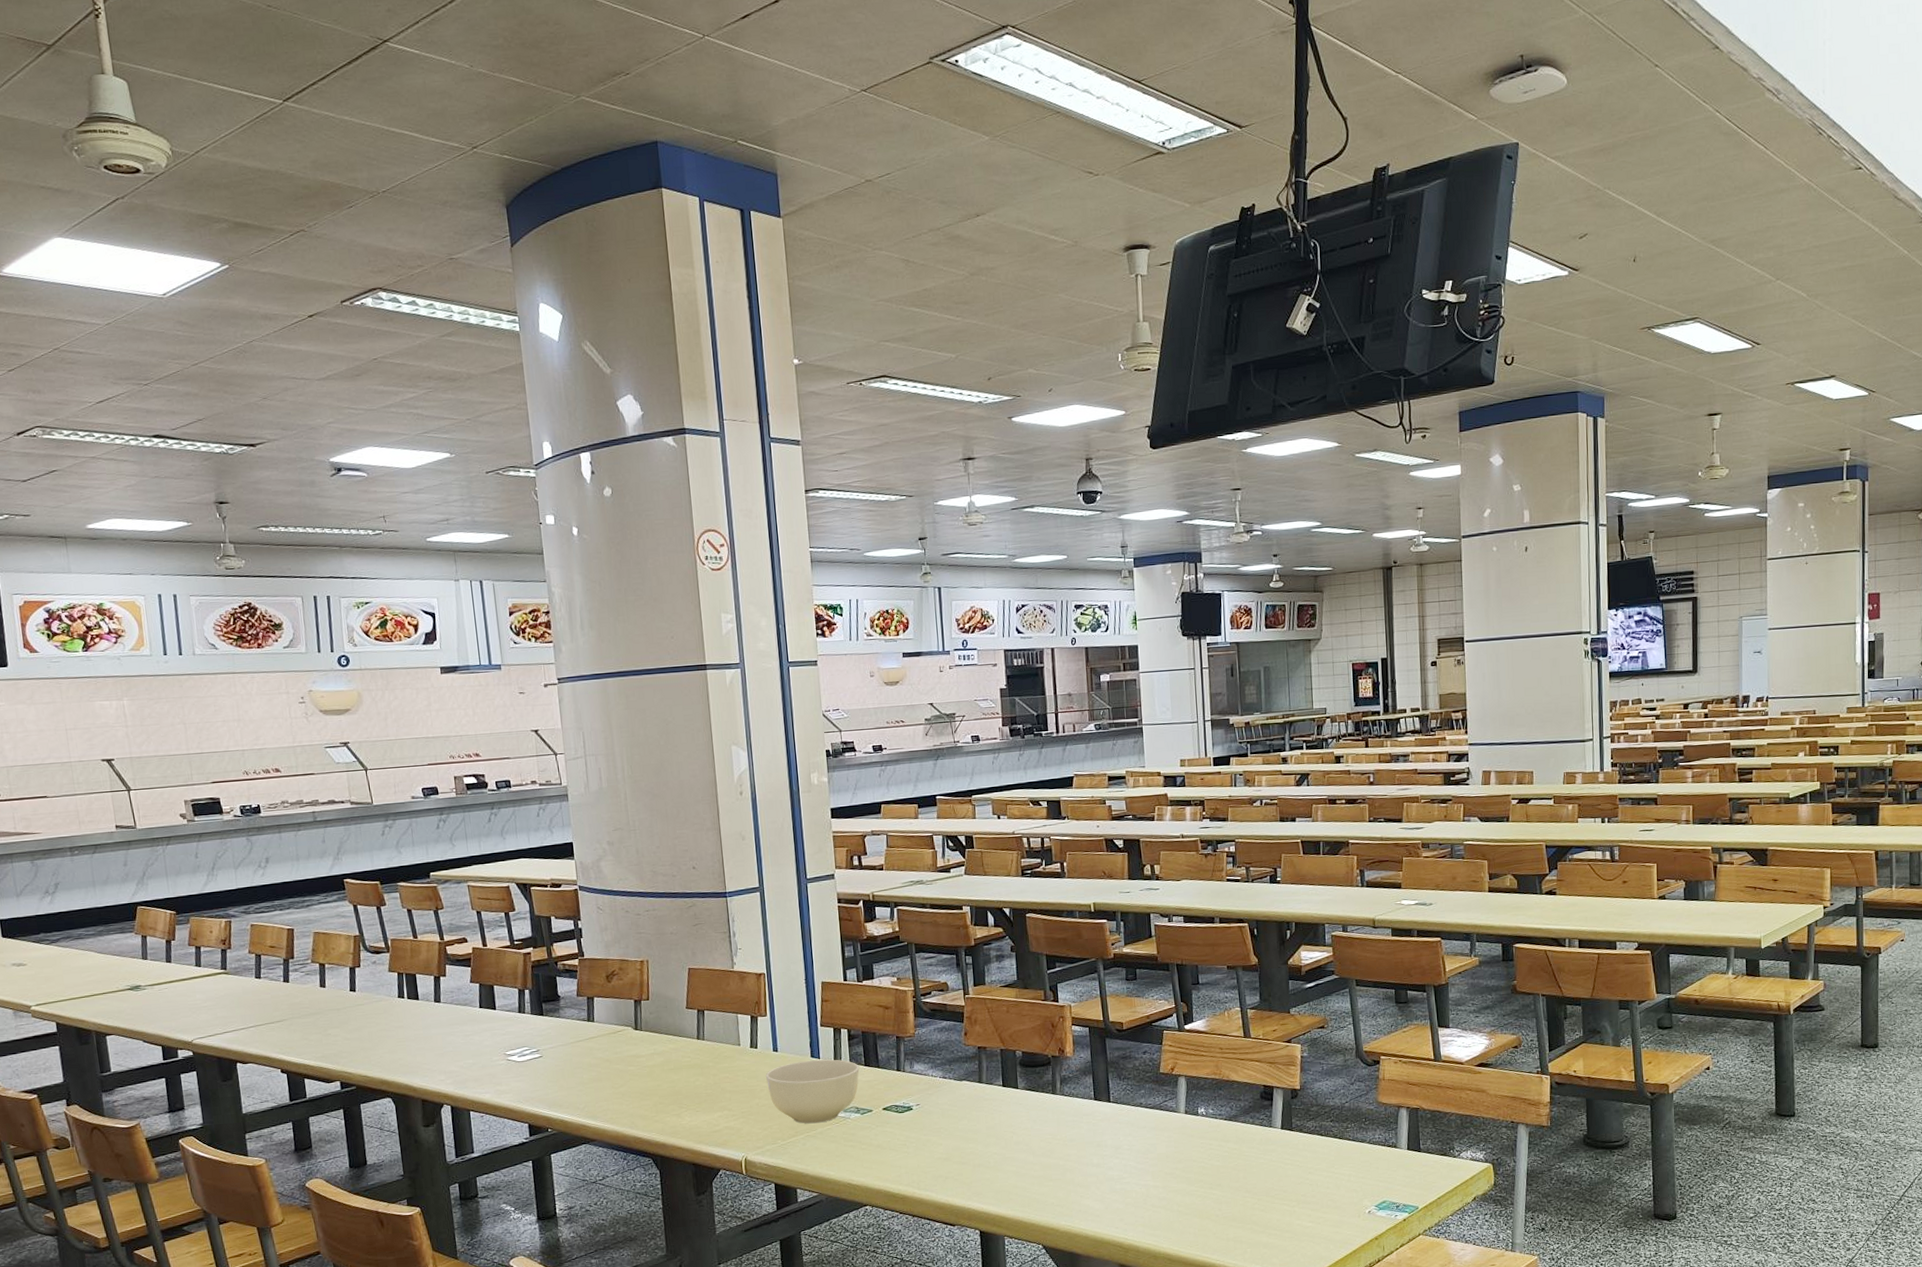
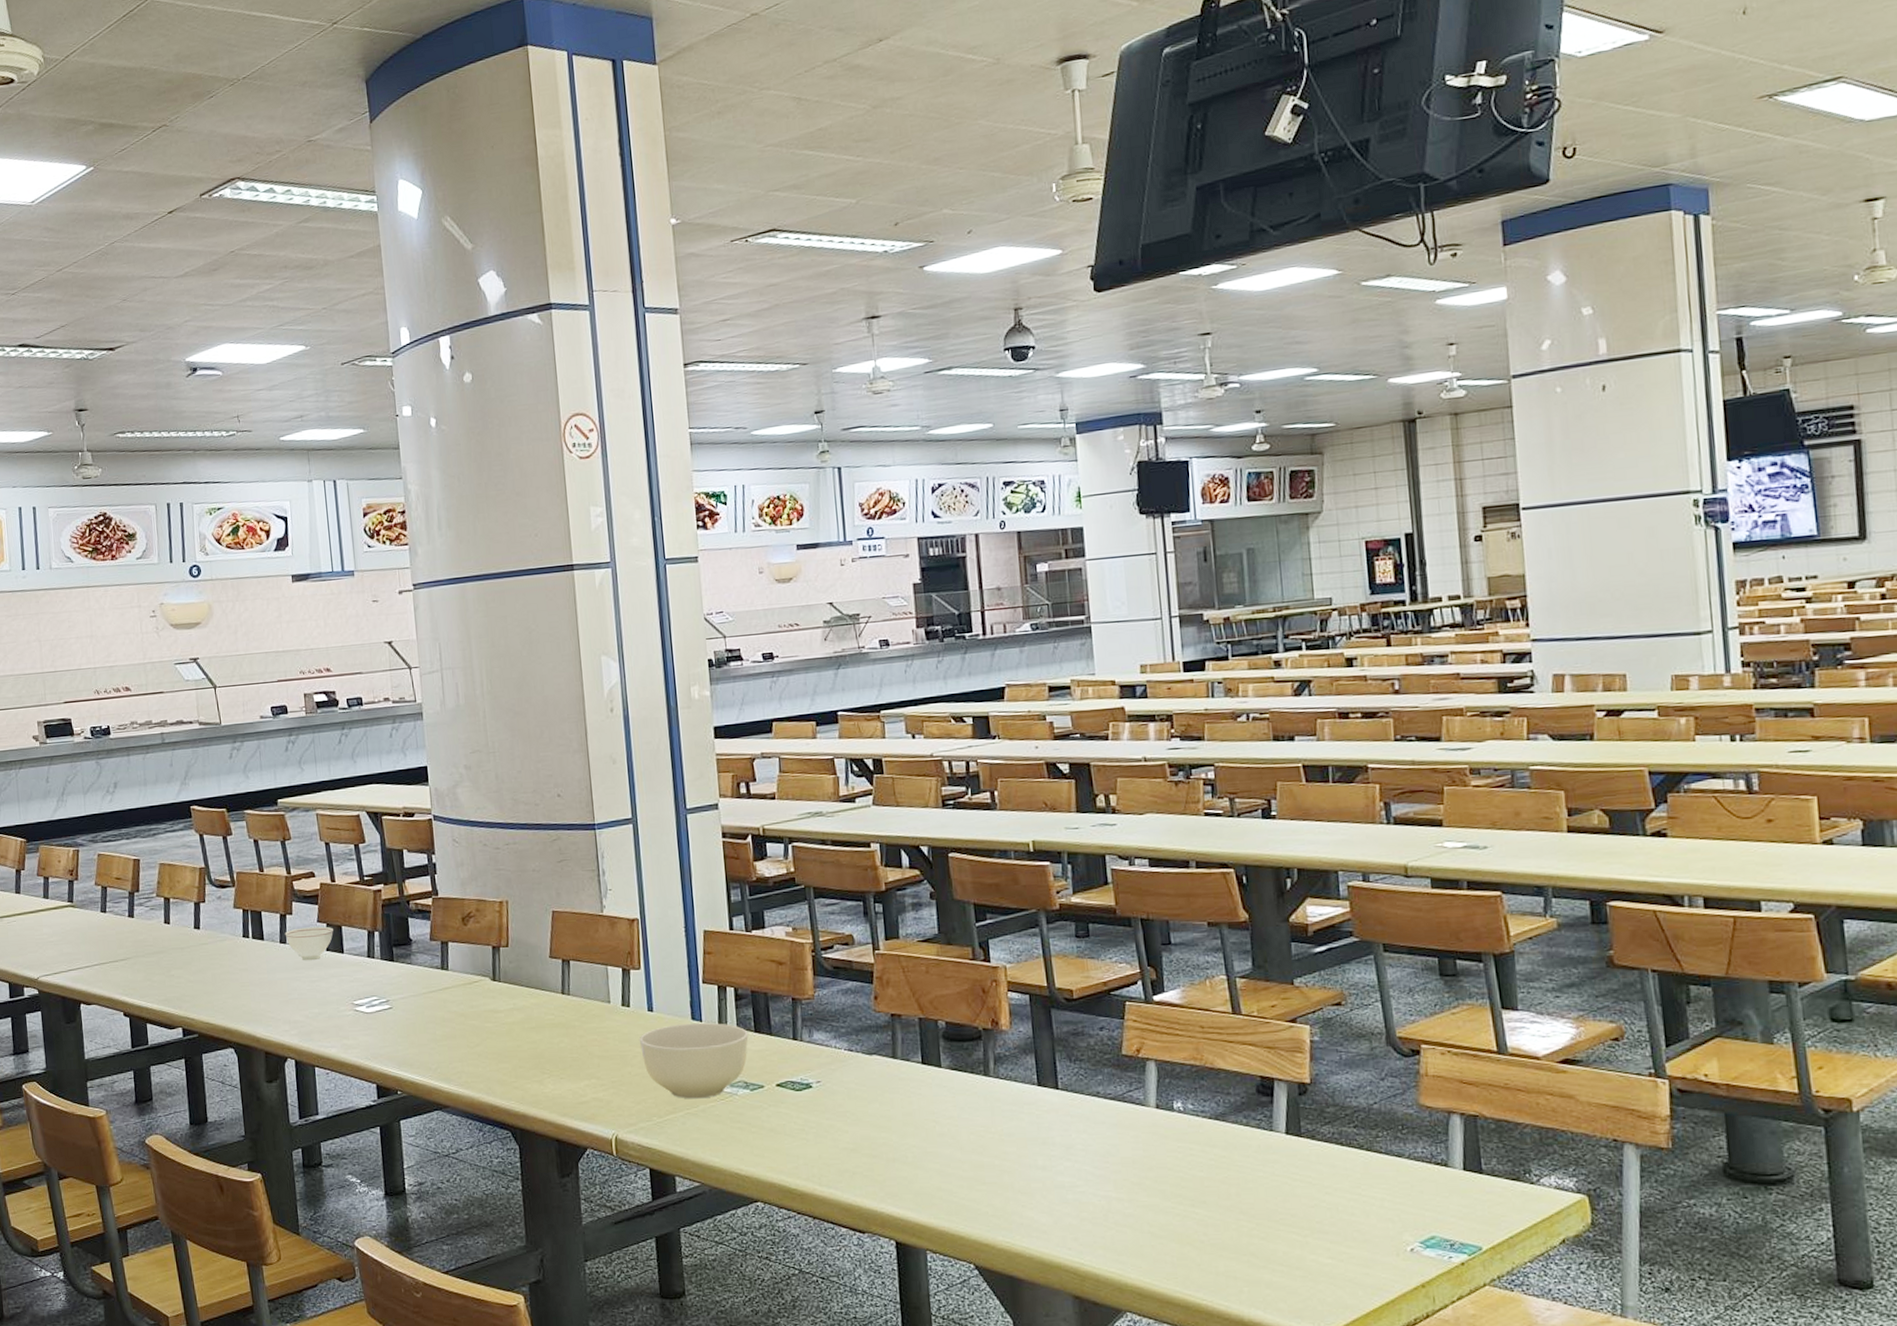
bowl: none [439,986,487,1018] -> present [284,926,334,961]

